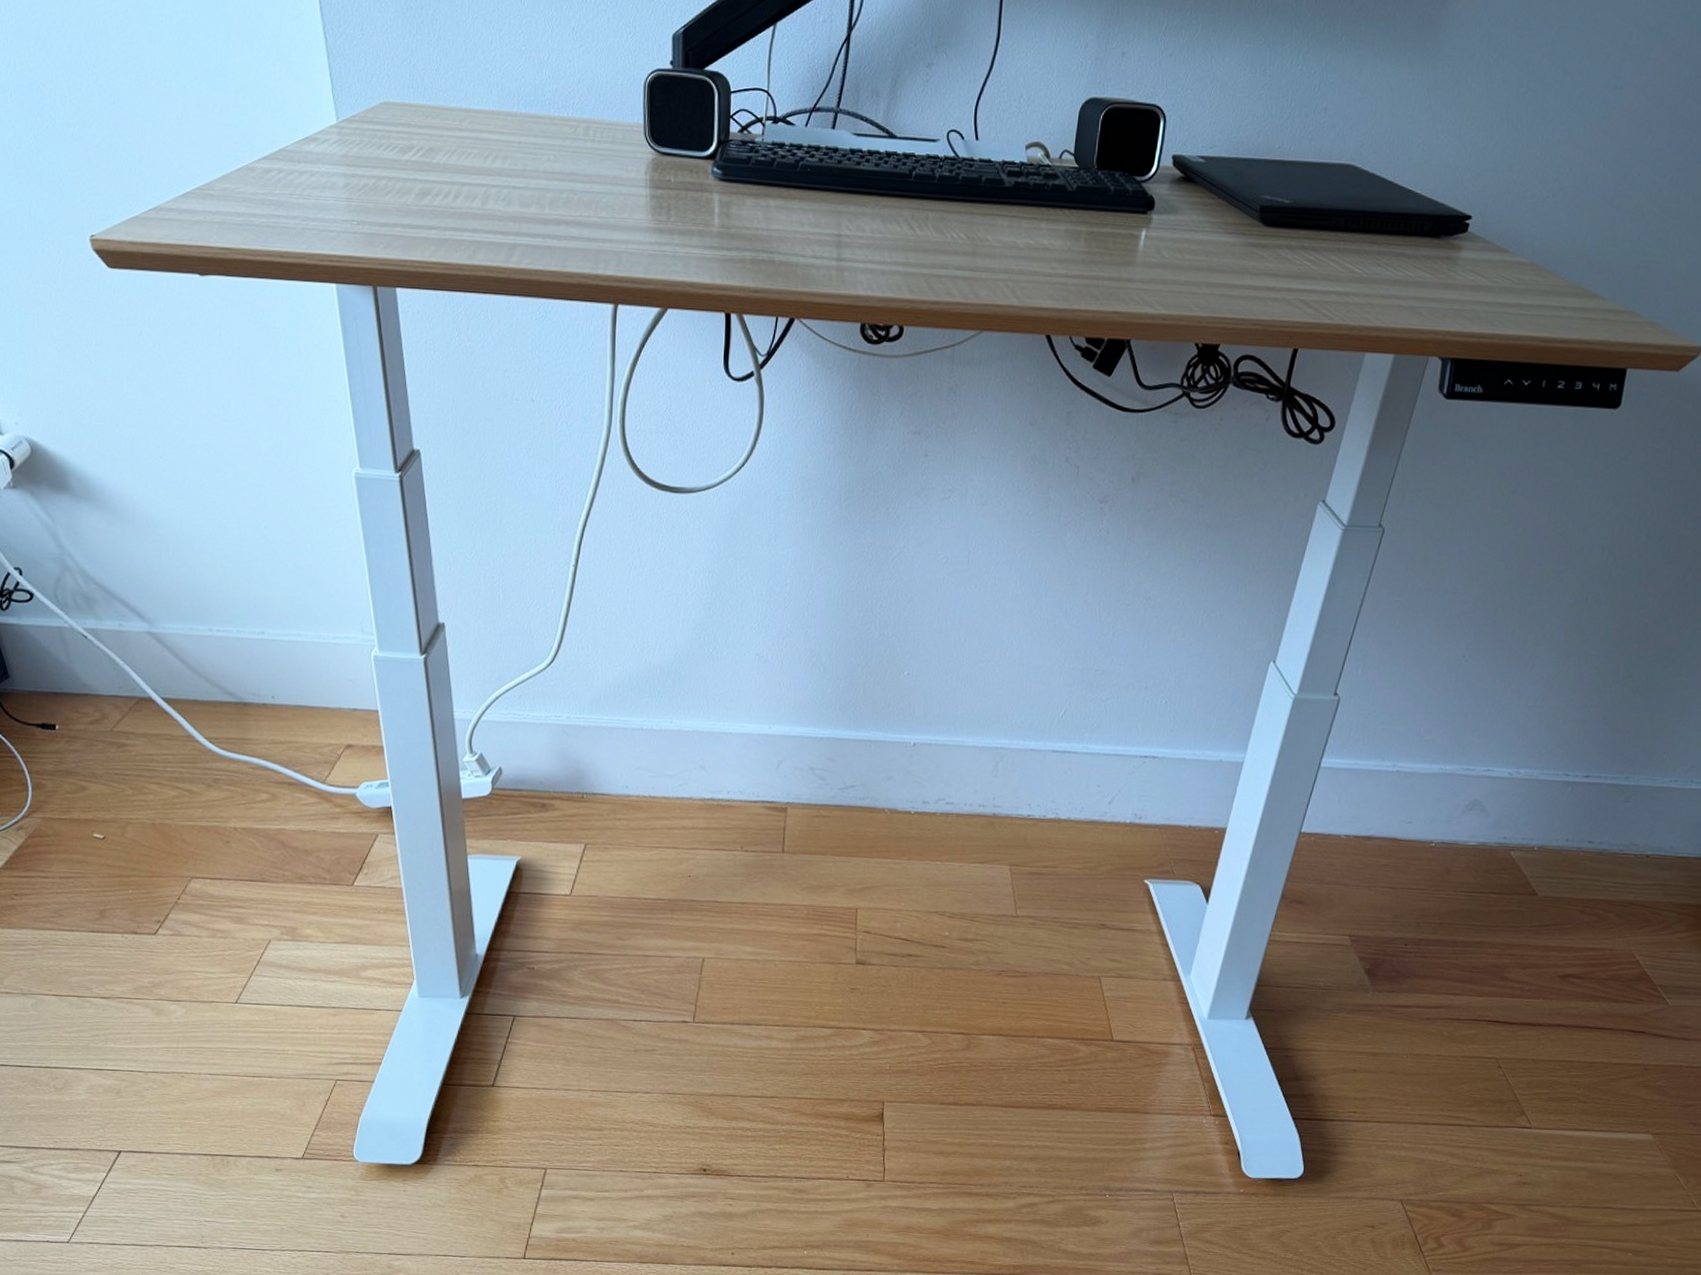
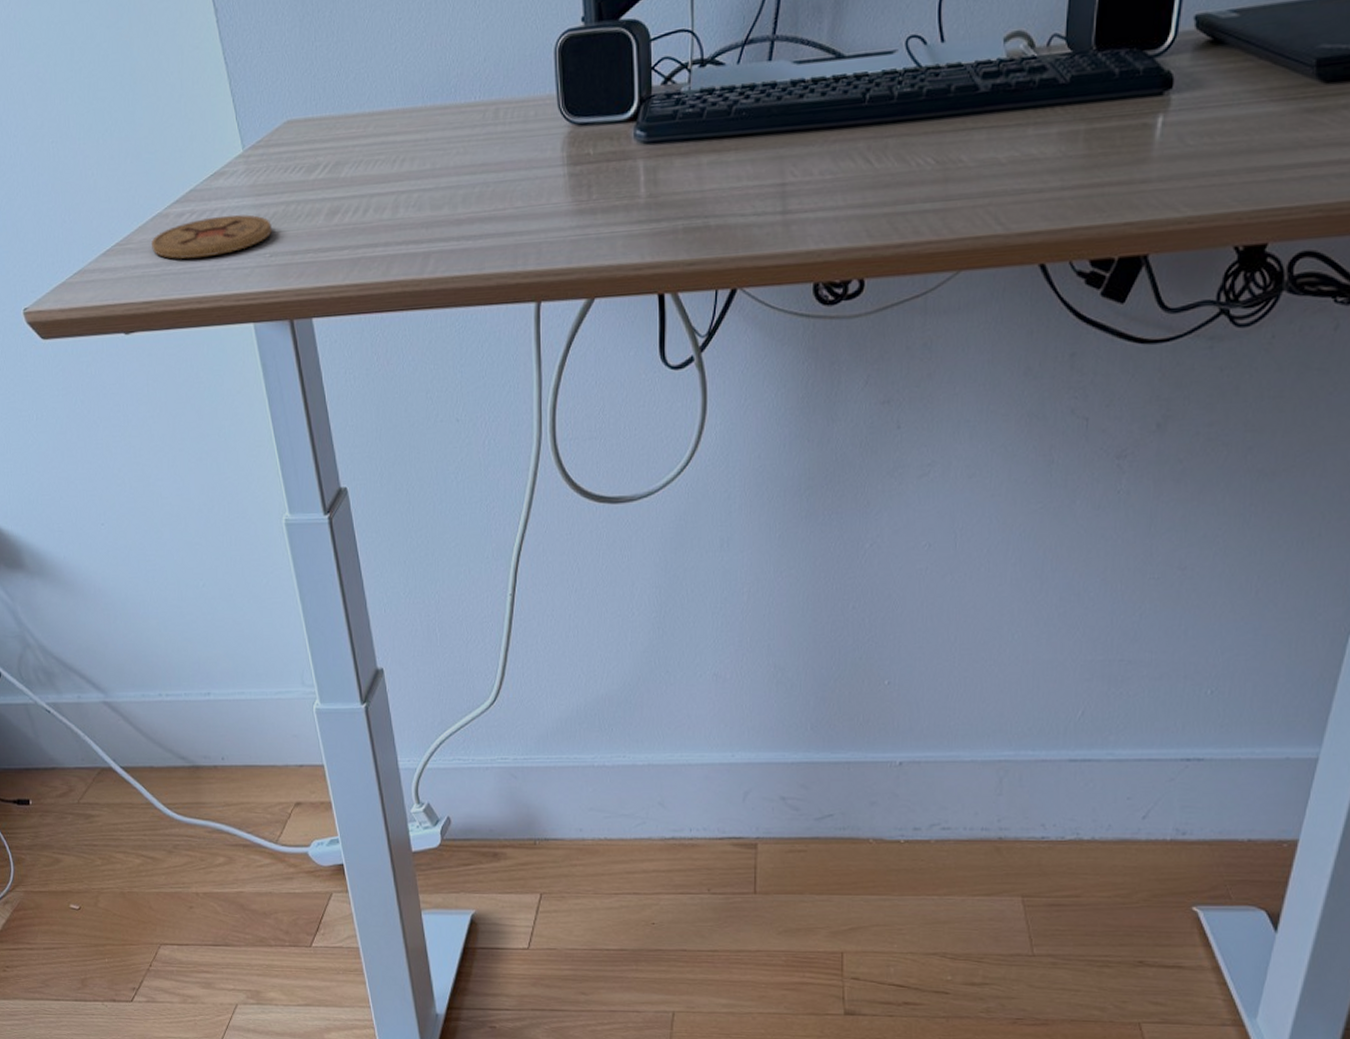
coaster: none [235,177,361,215] -> present [152,214,272,259]

